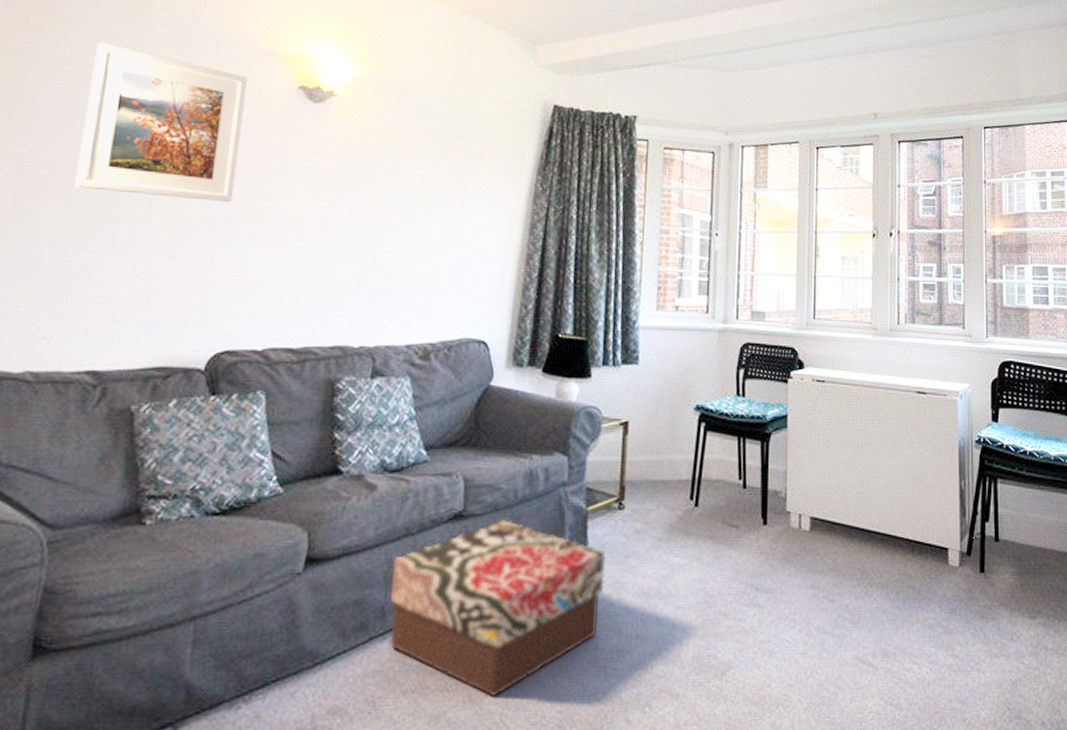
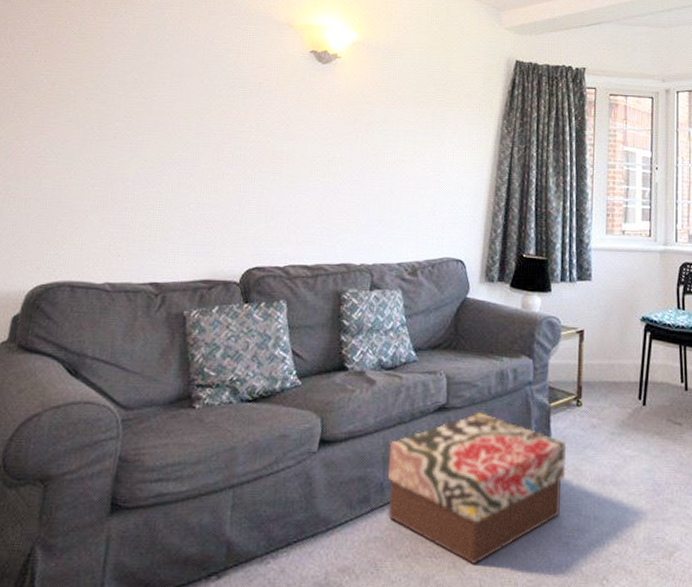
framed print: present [75,42,247,203] -> none [141,20,270,147]

